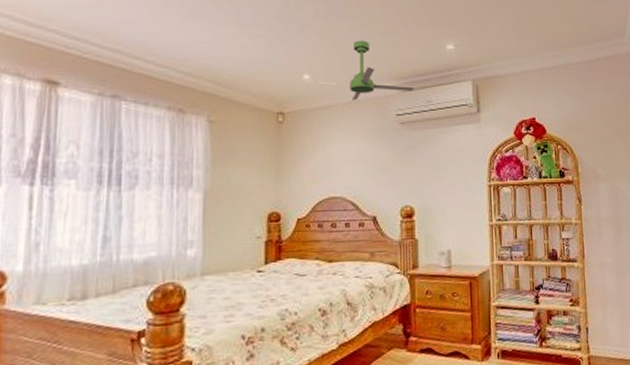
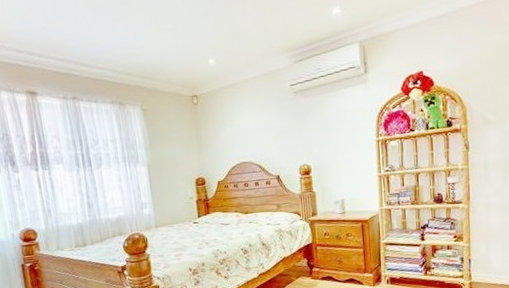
ceiling fan: present [319,40,414,101] -> none [222,18,305,78]

